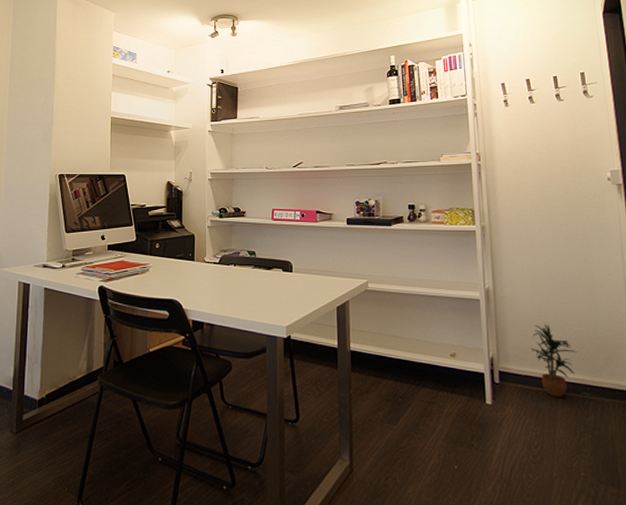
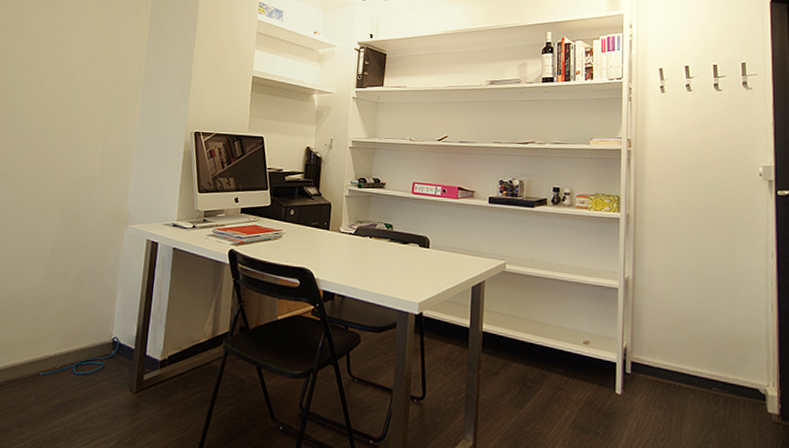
potted plant: present [530,324,577,397] -> none [665,318,712,391]

